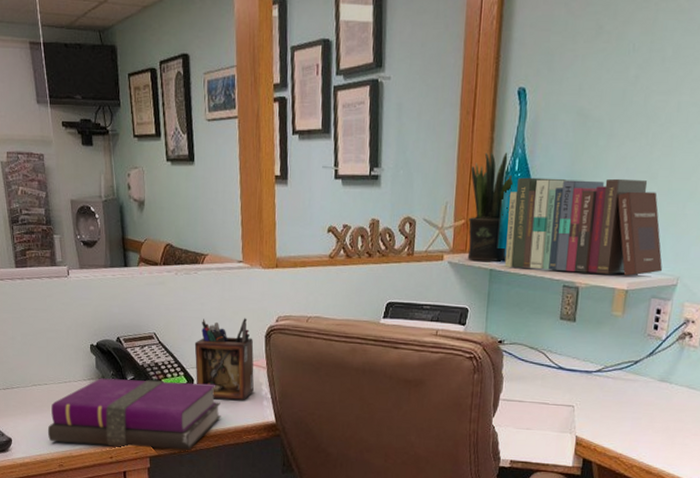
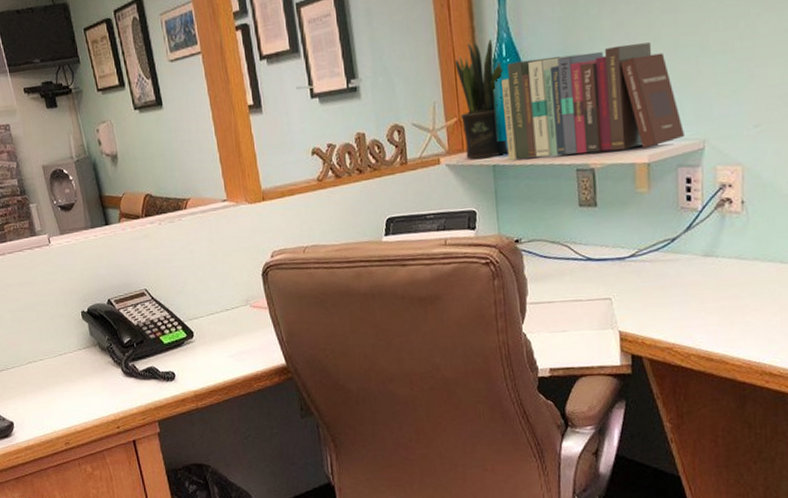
notebook: present [47,378,221,450] -> none [48,333,228,419]
desk organizer: present [194,318,254,400] -> none [188,259,258,349]

